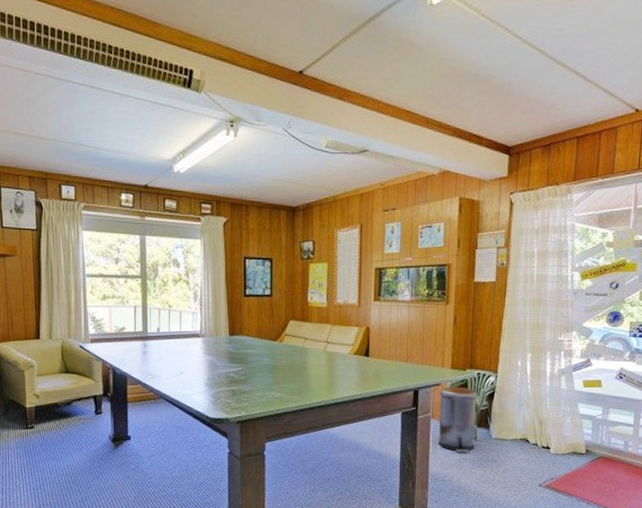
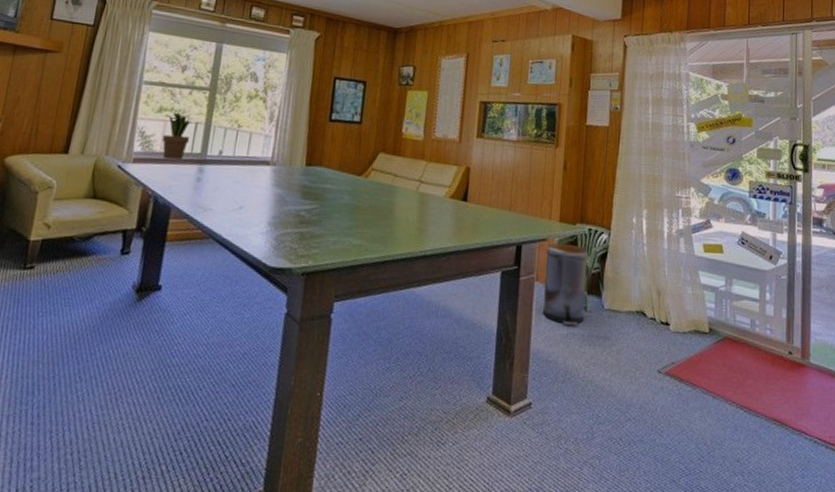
potted plant: none [109,299,132,338] -> present [161,112,193,161]

